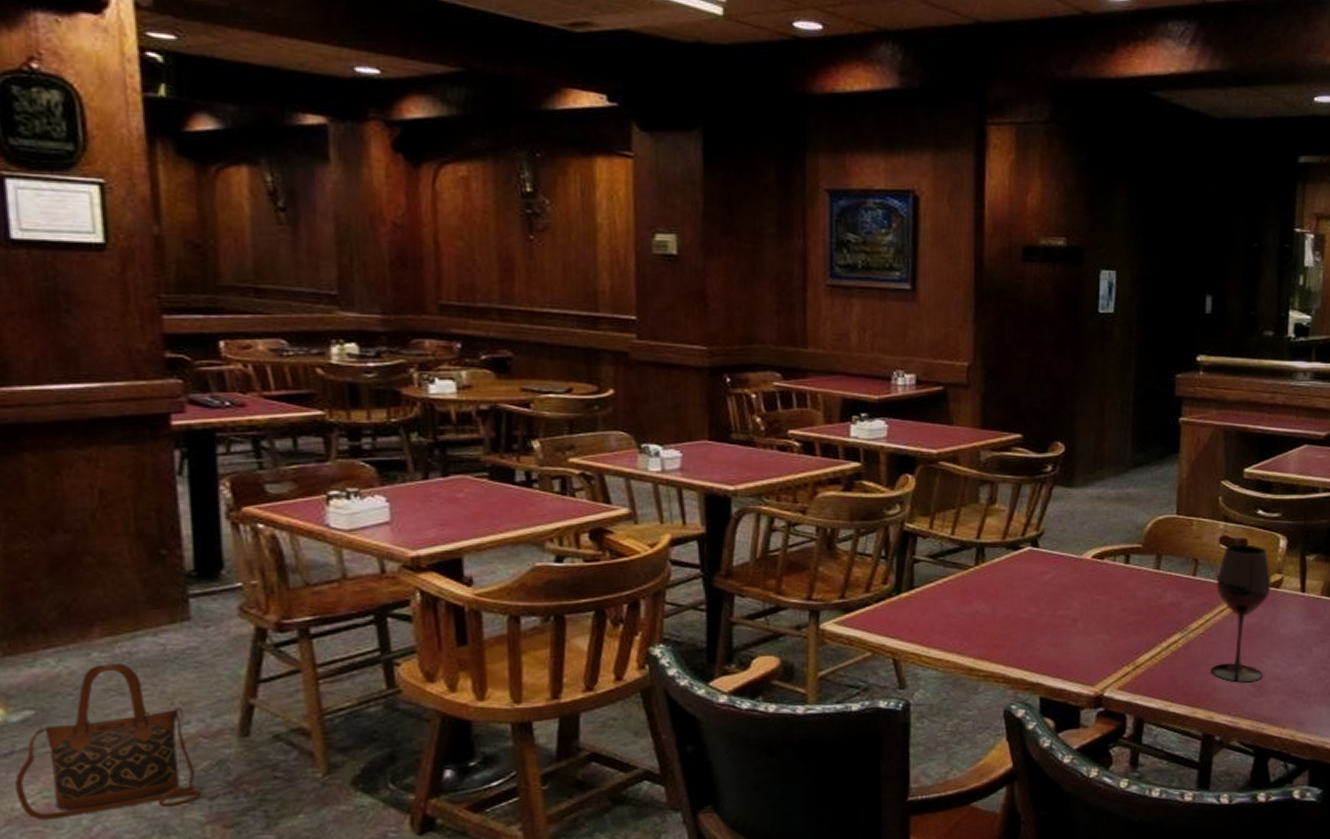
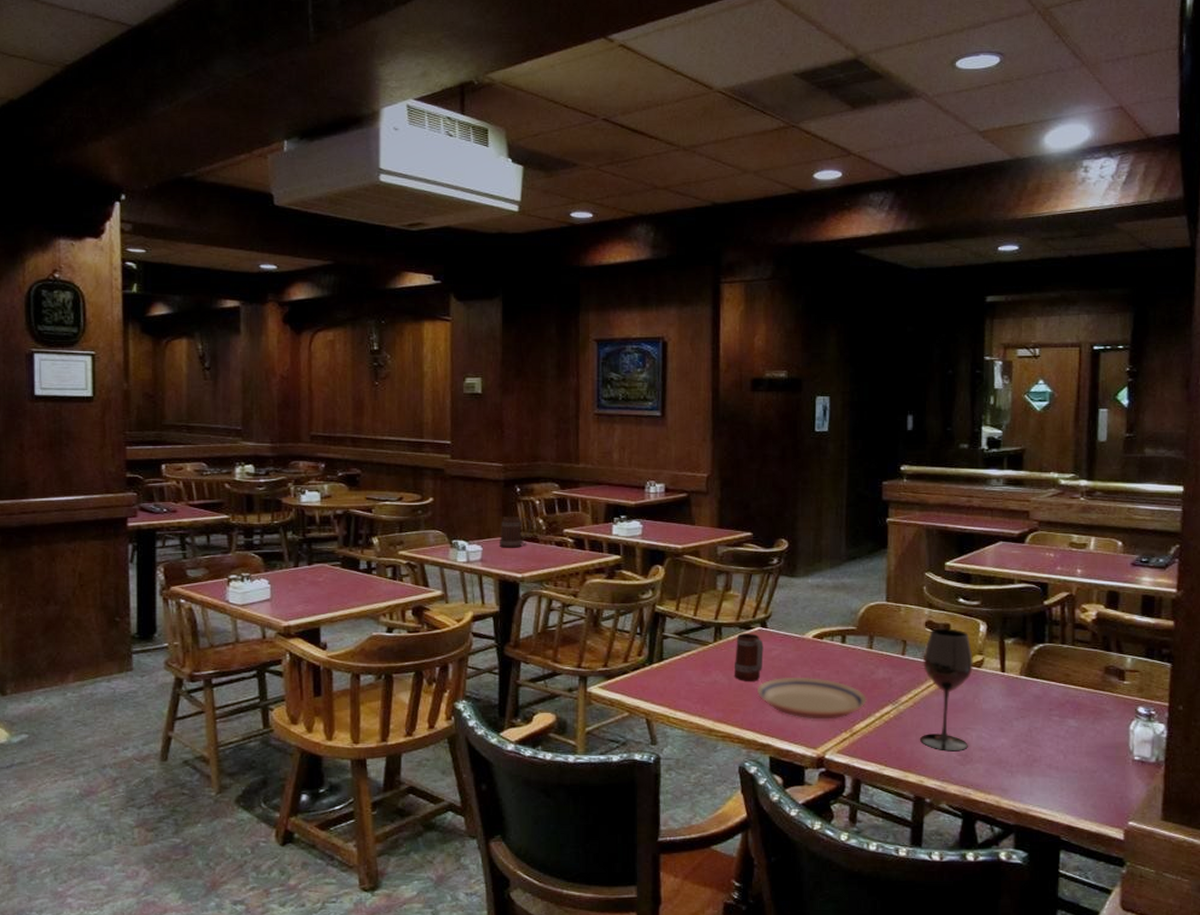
handbag: present [14,664,203,820] -> none [12,702,134,817]
beer mug: none [705,414,746,455] -> present [500,517,531,549]
beer mug: none [998,554,1034,611] -> present [734,633,764,681]
plate: none [1027,603,1153,653] -> present [757,676,868,720]

